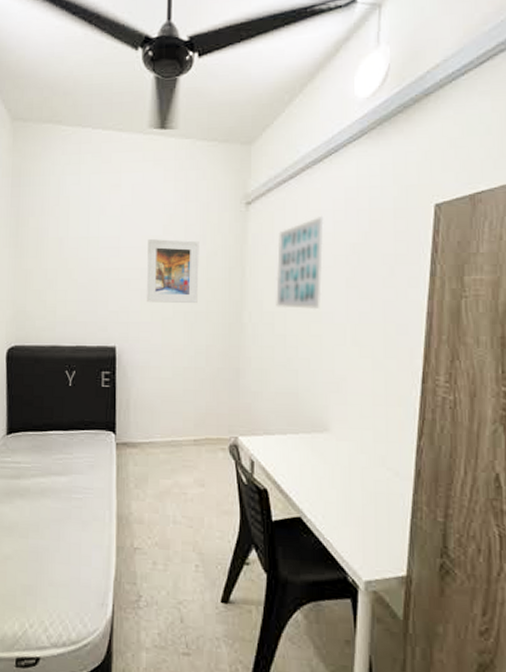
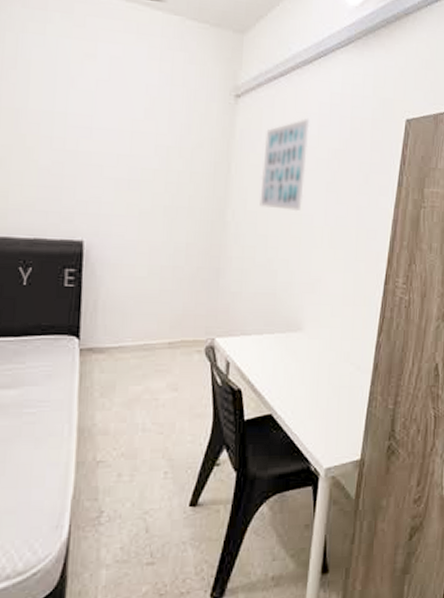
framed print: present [146,239,199,303] -> none [121,122,184,197]

